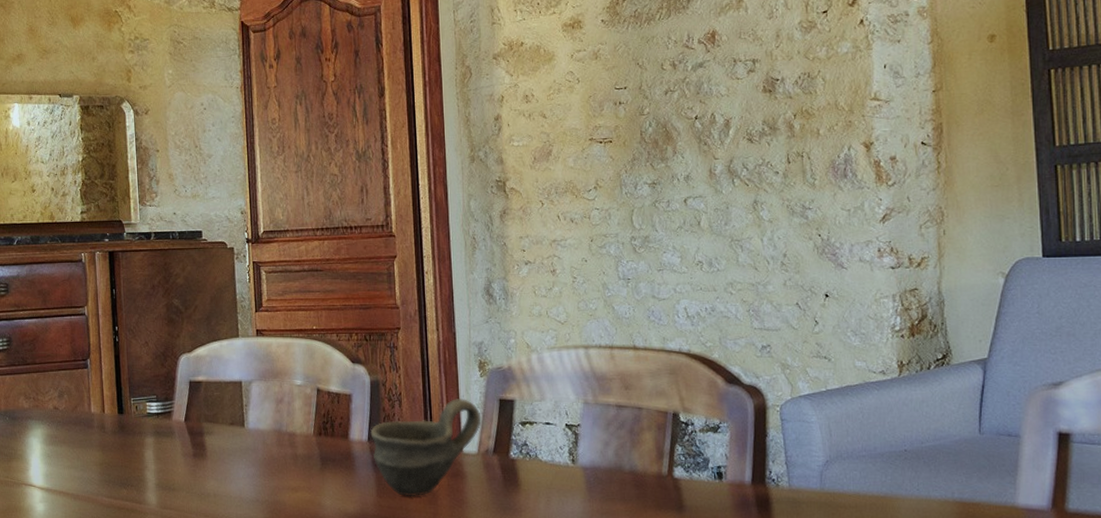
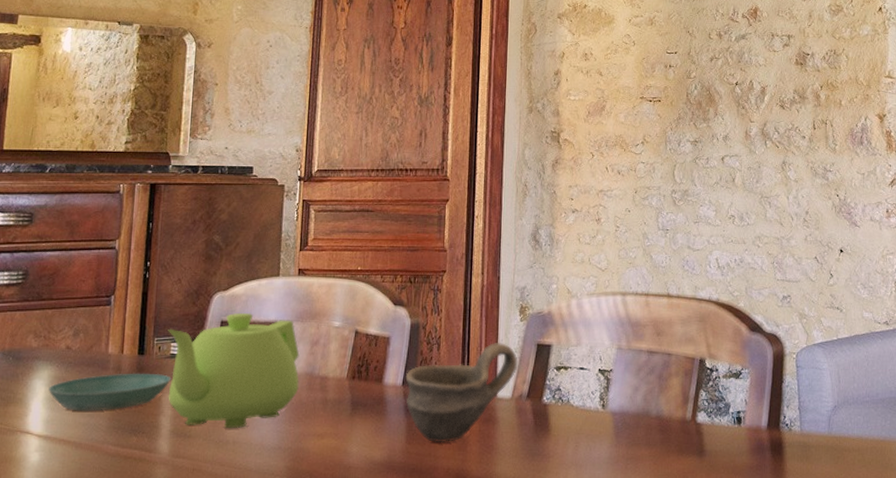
saucer: none [44,431,151,466] -> present [48,373,171,411]
teapot: none [142,372,269,482] -> present [168,312,300,428]

